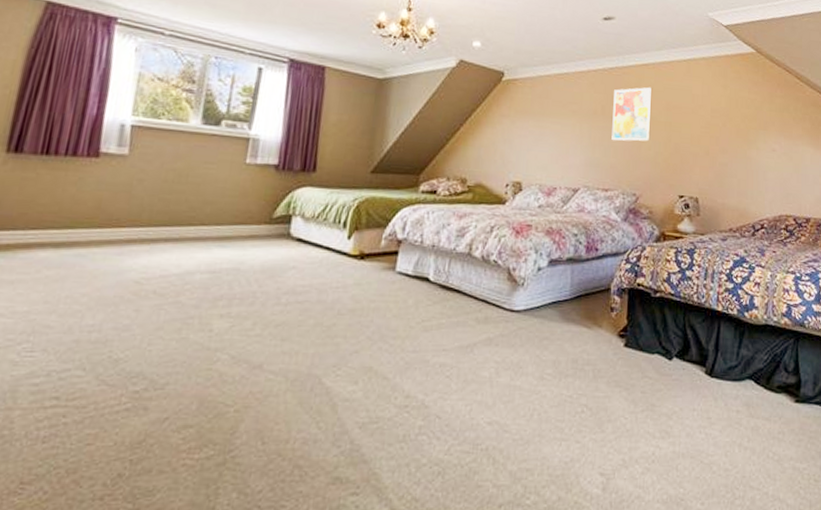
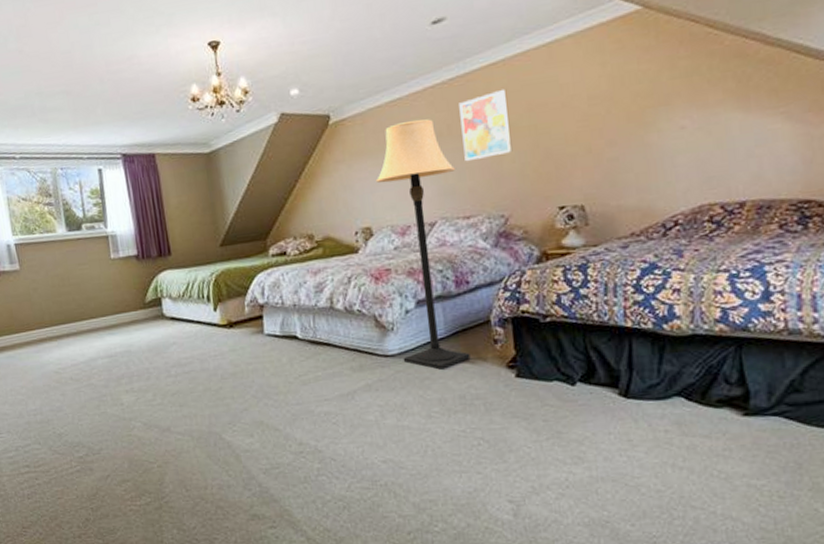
lamp: none [527,94,604,331] -> present [375,119,471,370]

